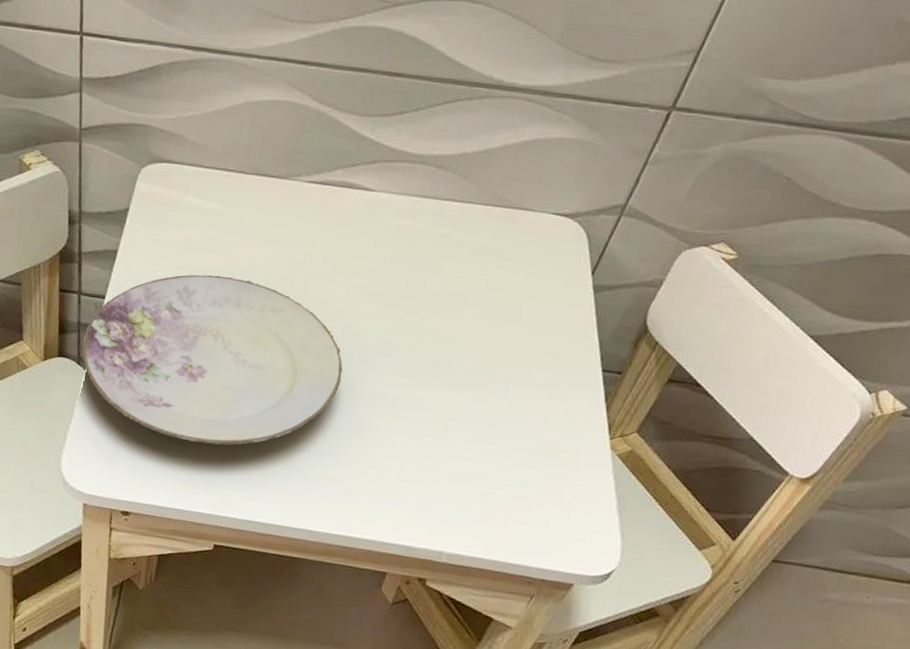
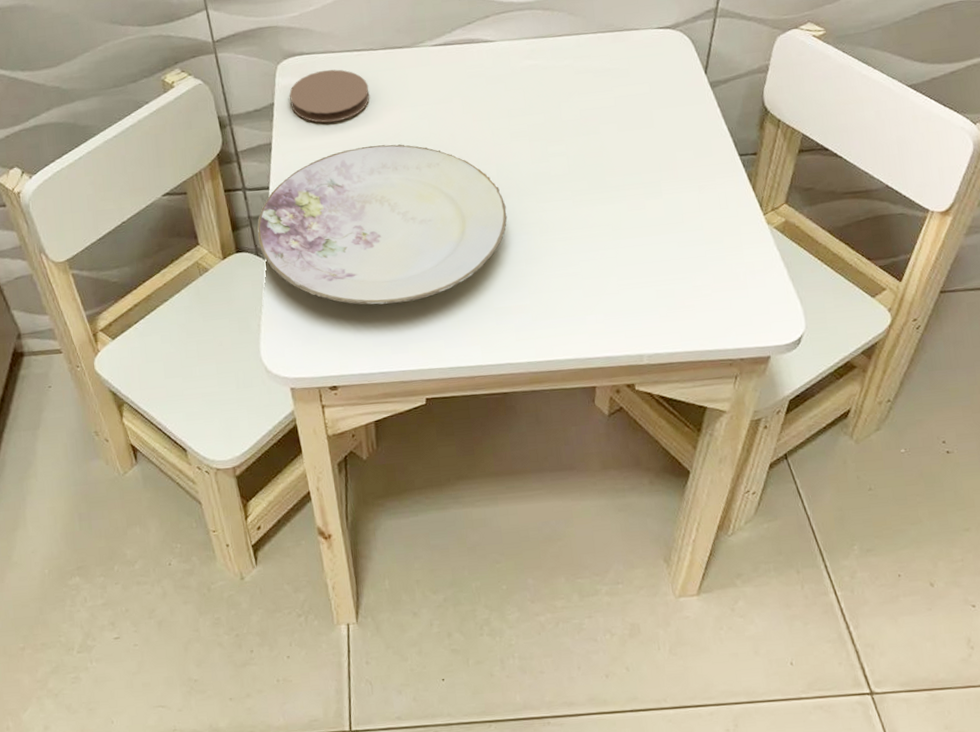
coaster: none [145,184,231,243] -> present [289,69,370,123]

